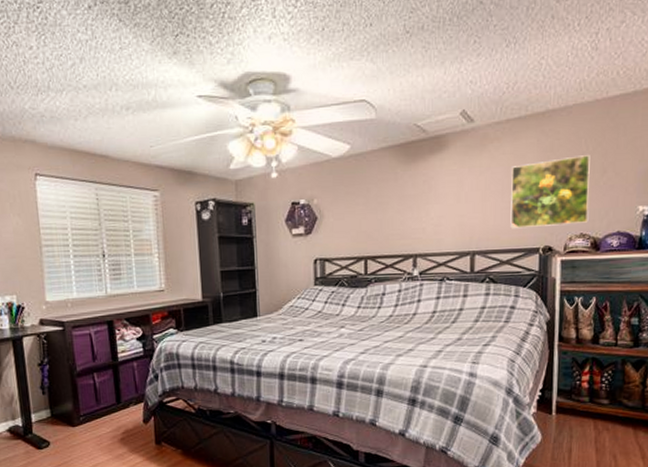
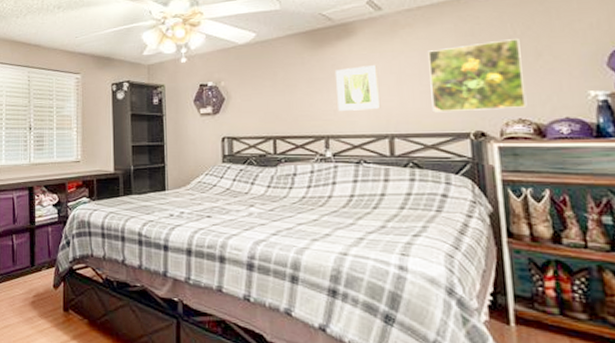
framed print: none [425,180,466,229] -> present [334,64,381,111]

